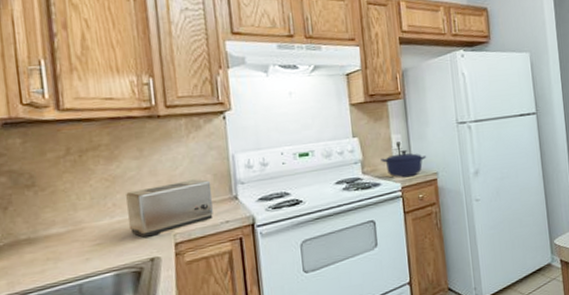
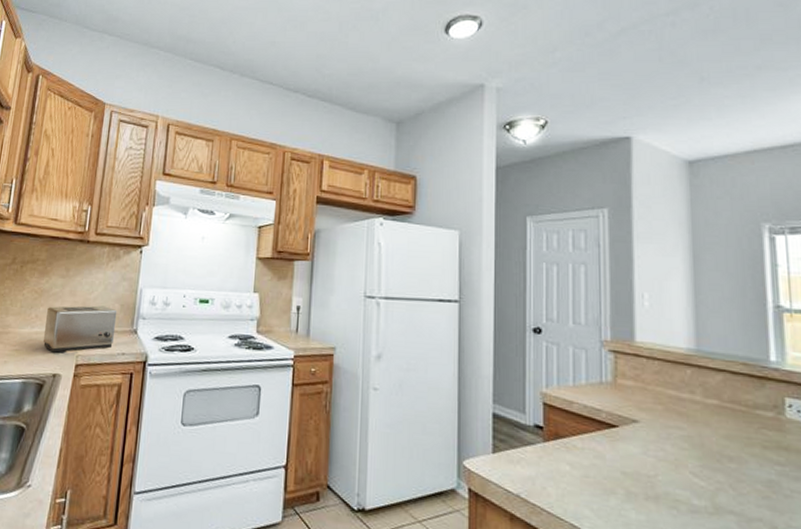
cooking pot: present [381,149,427,178] -> none [277,314,327,347]

